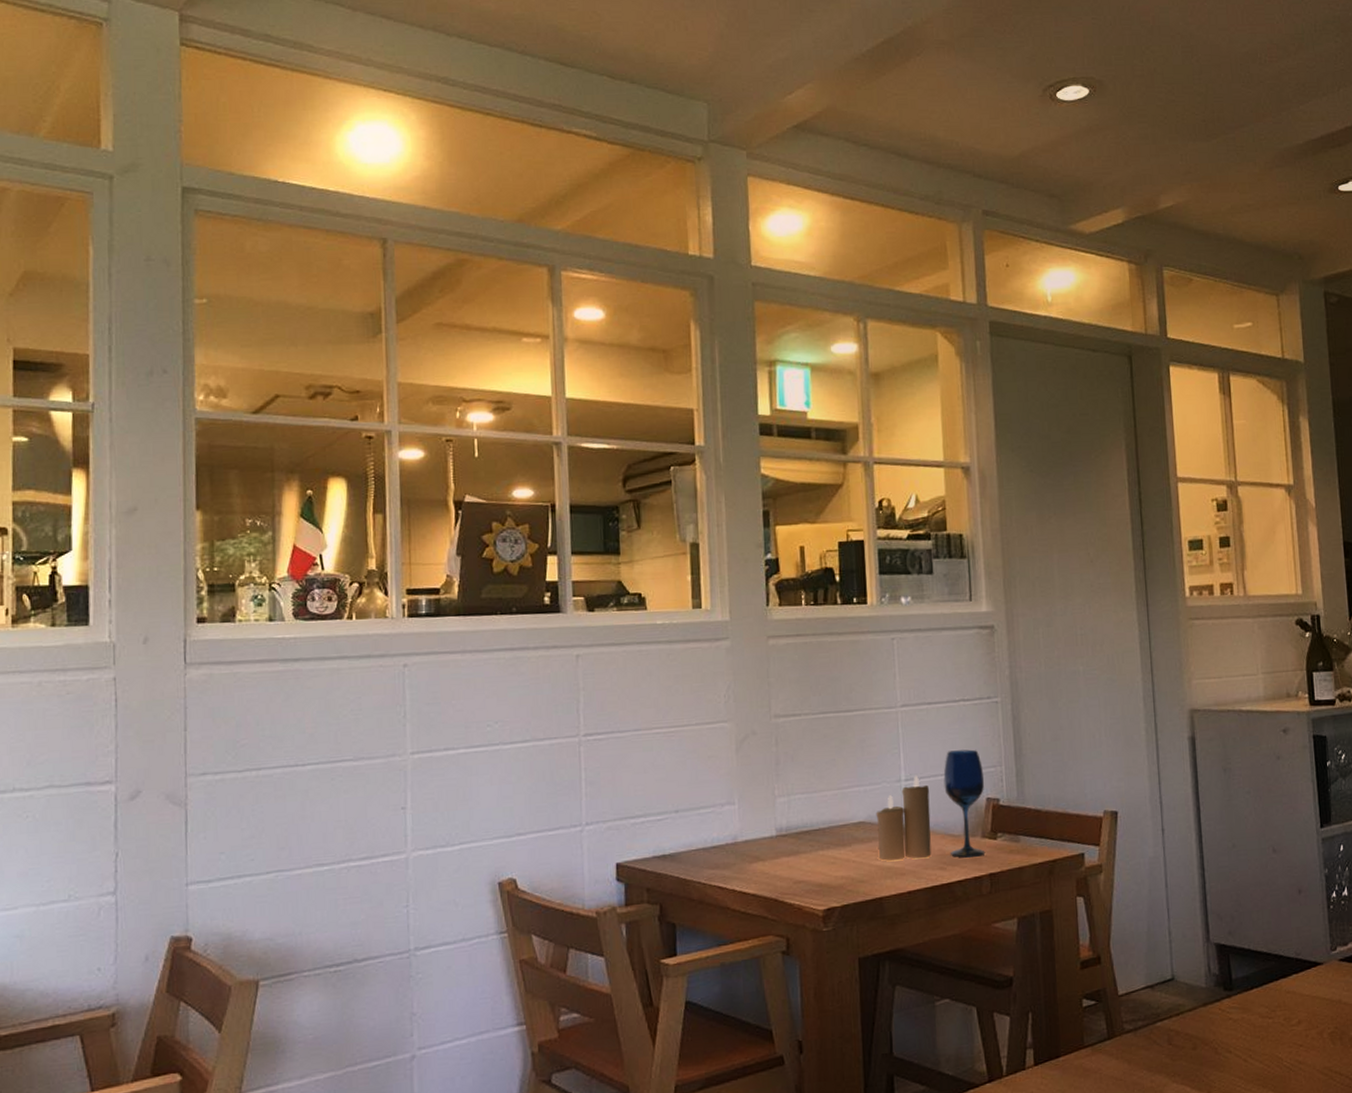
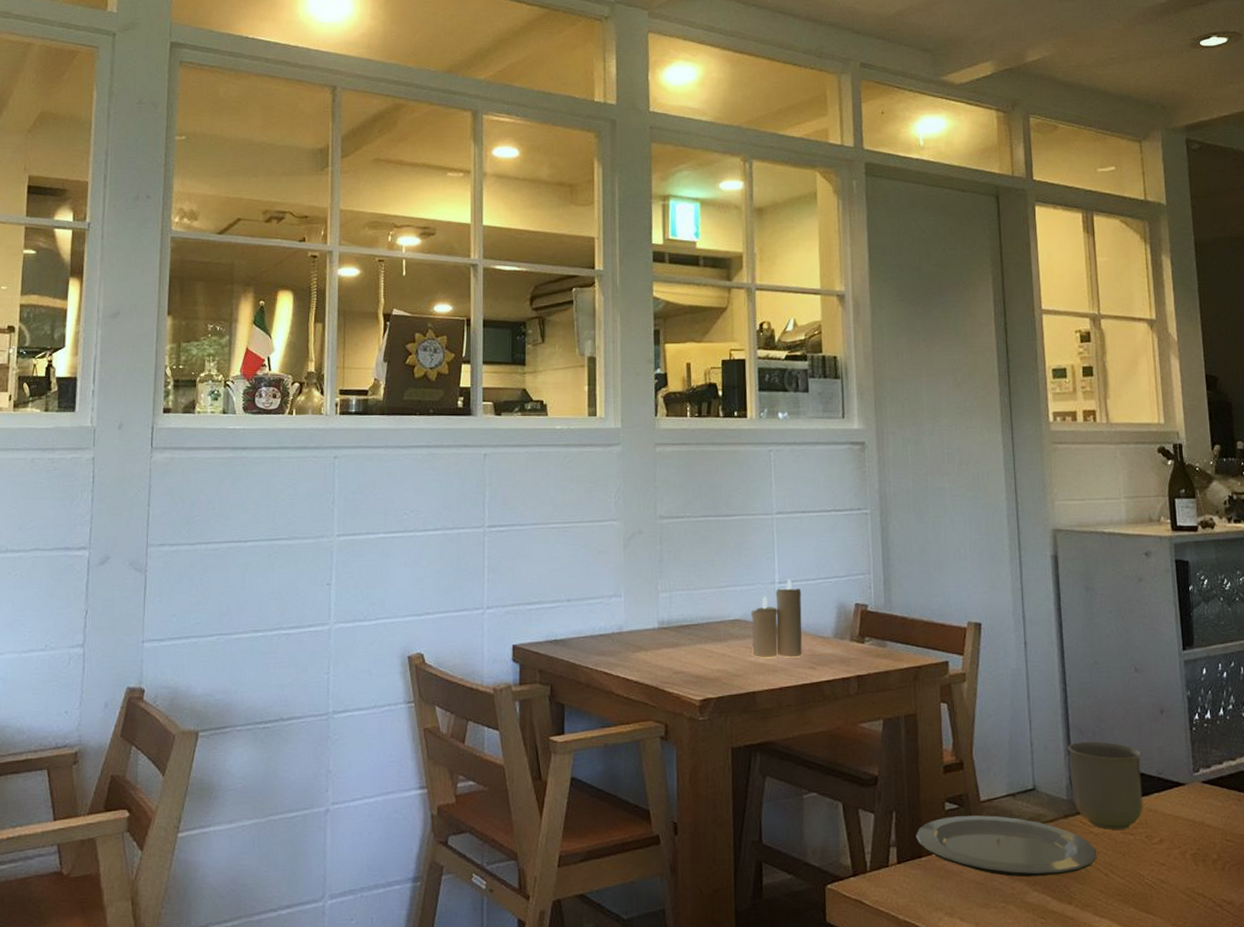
wineglass: present [943,749,986,858] -> none [815,557,854,659]
plate: none [1052,1009,1236,1070] -> present [915,815,1097,877]
cup: none [1206,926,1281,1015] -> present [1068,742,1143,830]

